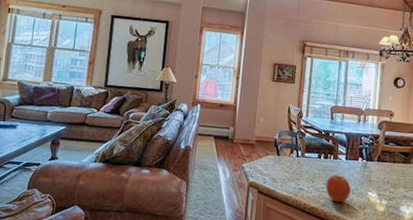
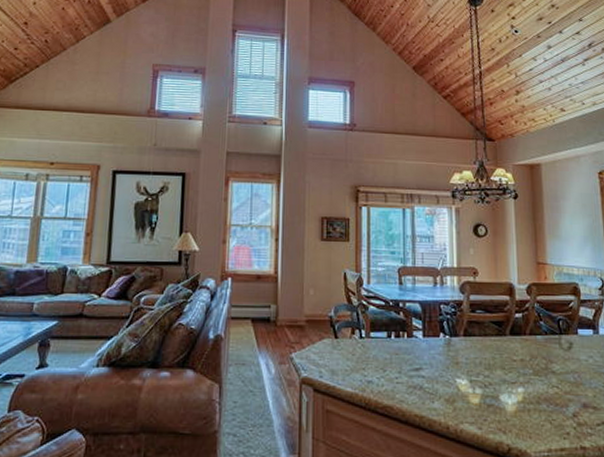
fruit: present [326,175,351,203] -> none [401,359,433,397]

